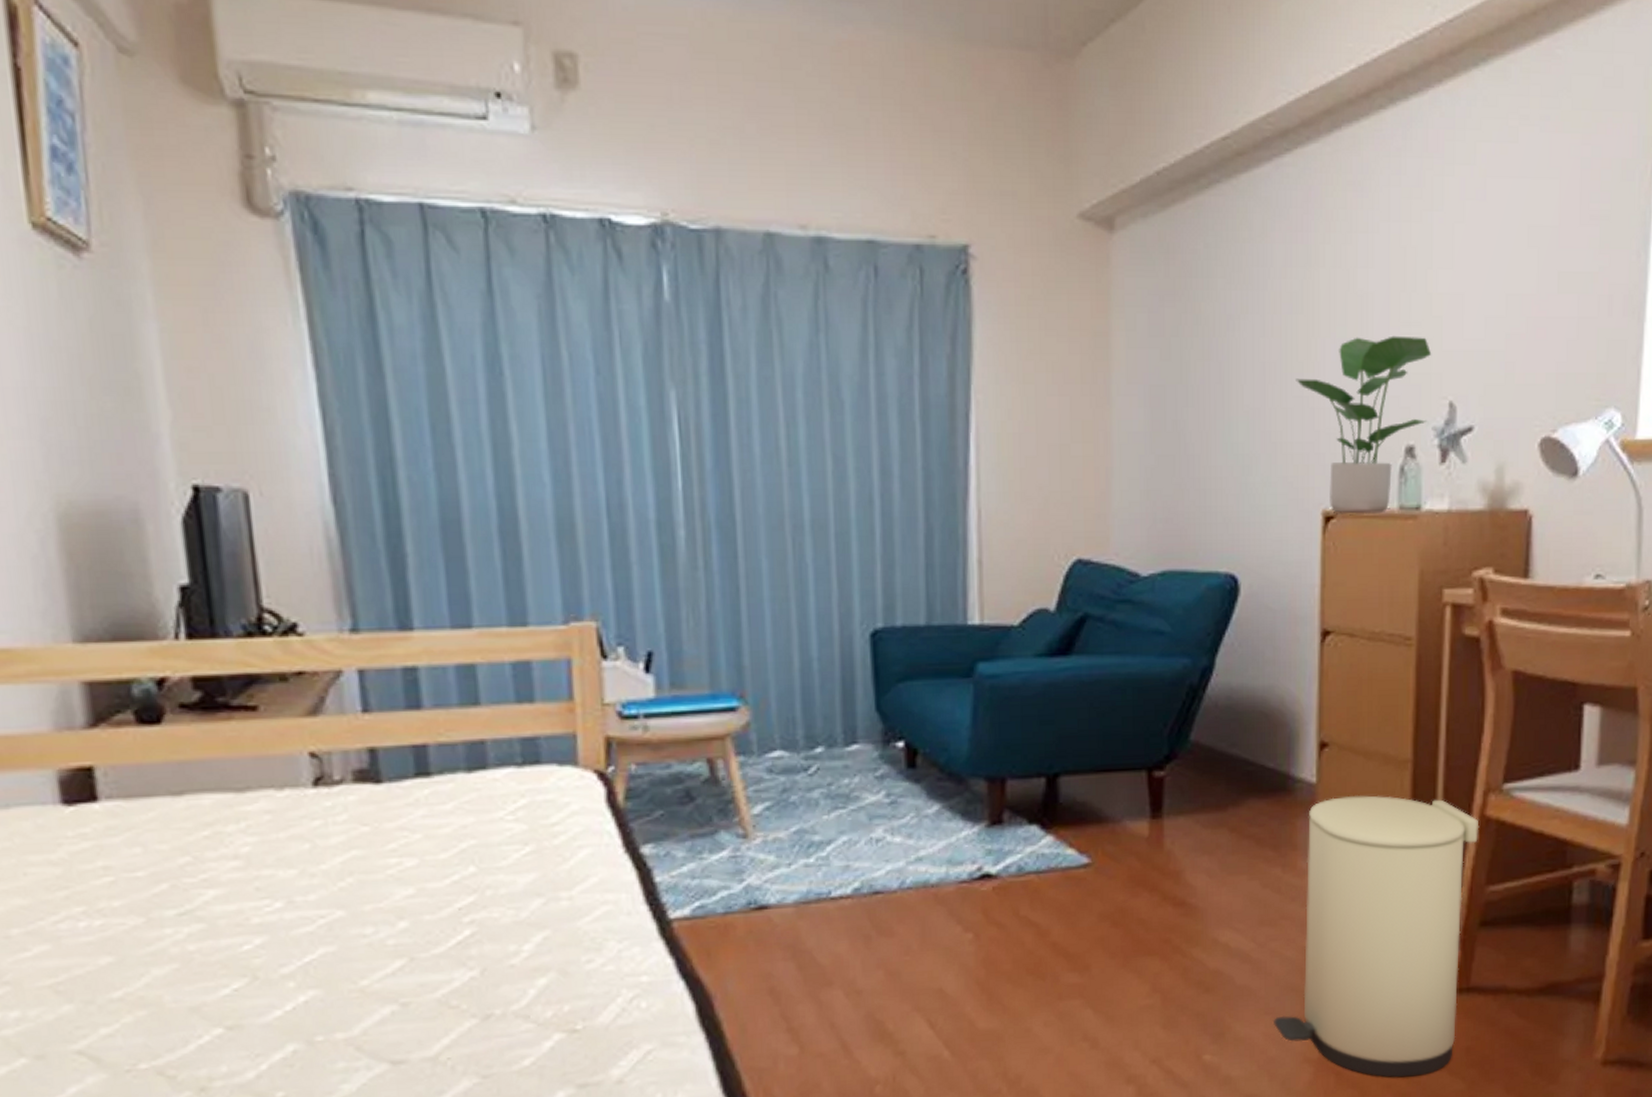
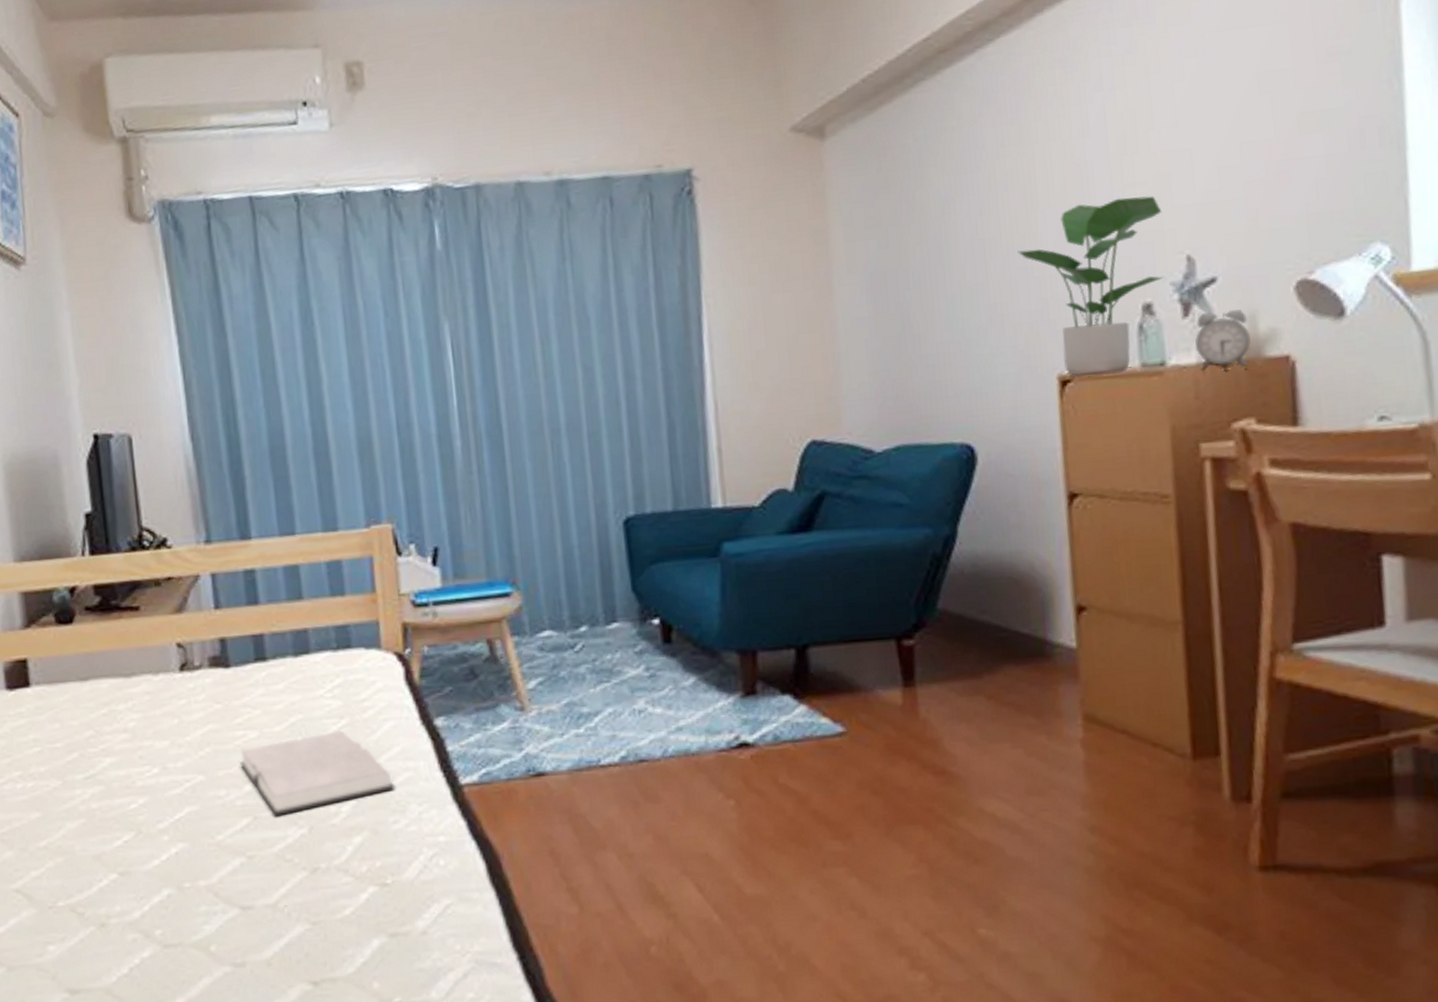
hardback book: none [392,857,591,956] -> present [239,729,395,815]
pedal bin: present [1272,795,1479,1078] -> none [1051,659,1269,962]
alarm clock: none [1449,459,1497,520] -> present [1195,309,1251,372]

